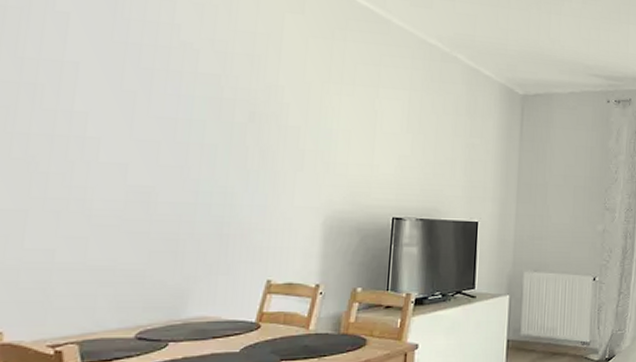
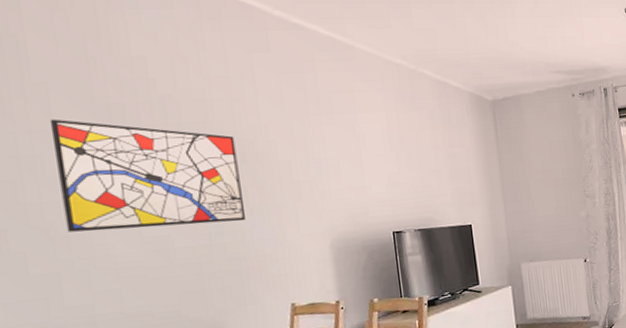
wall art: none [48,50,247,183] -> present [49,119,245,232]

